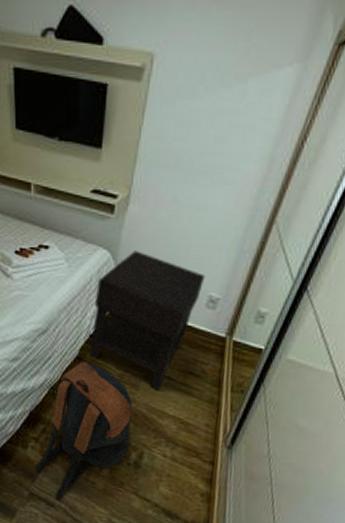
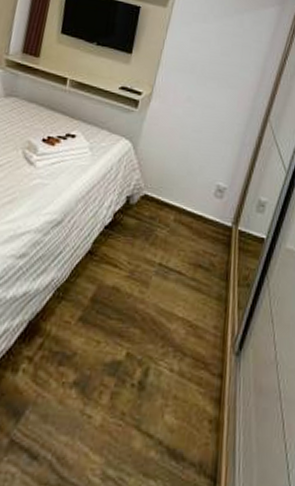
backpack: present [35,361,133,501] -> none [23,256,142,449]
nightstand: present [89,250,206,391] -> none [101,141,214,288]

